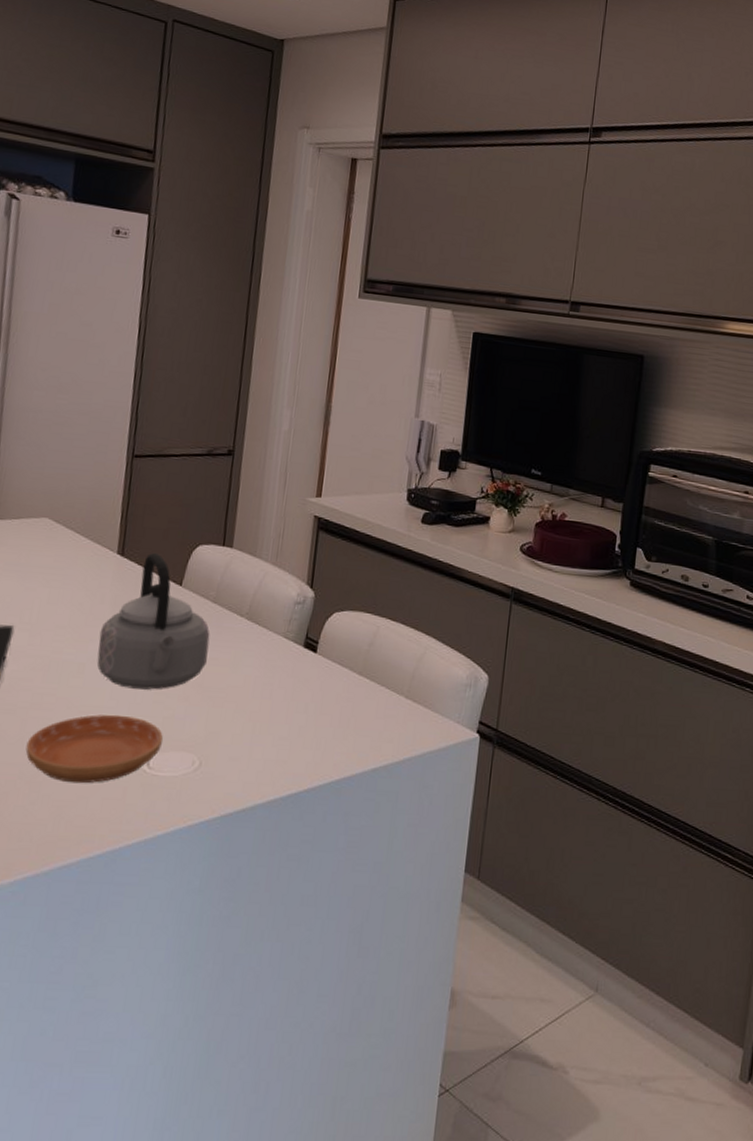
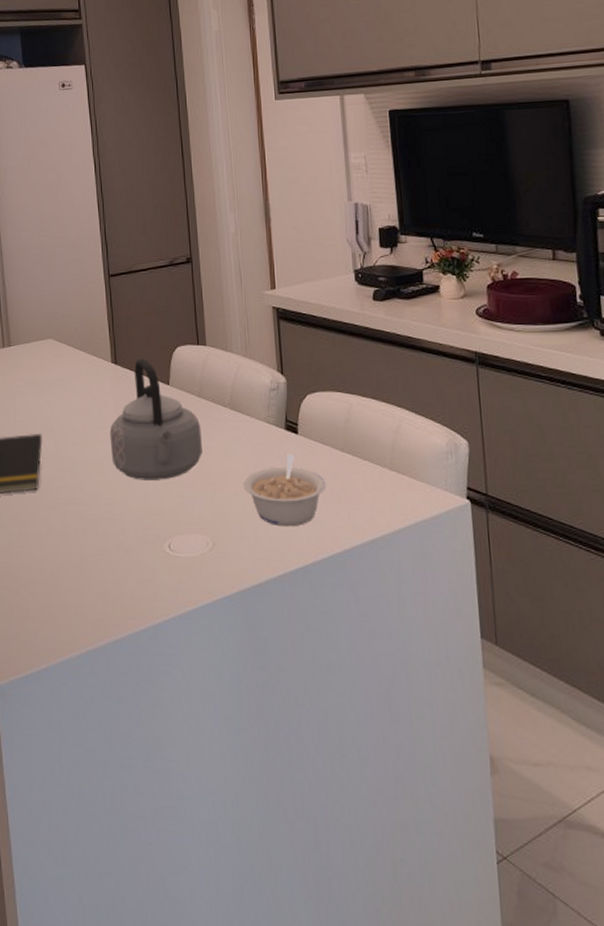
saucer: present [25,714,163,784] -> none [69,504,178,567]
legume: none [246,673,338,750] -> present [243,454,327,527]

